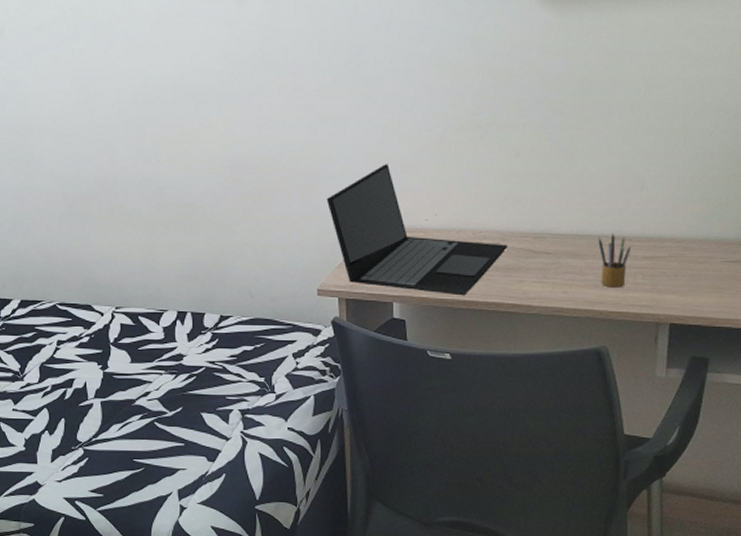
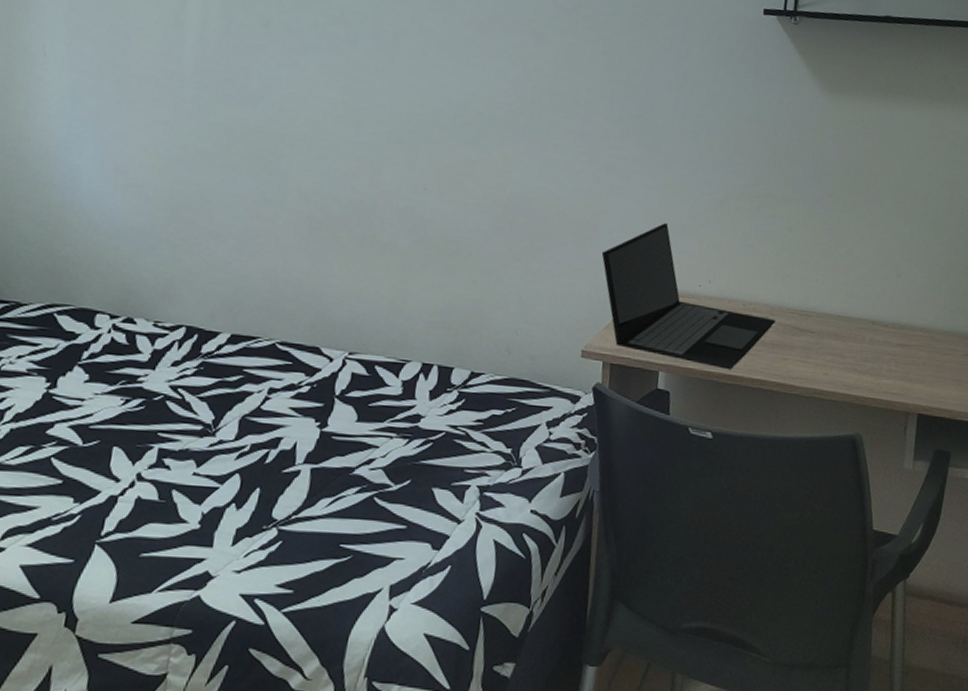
pencil box: present [598,233,631,288] -> none [858,318,886,374]

